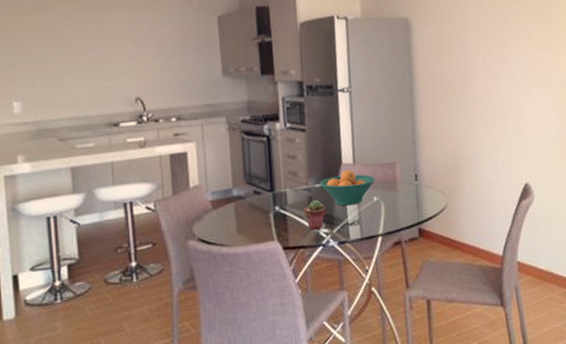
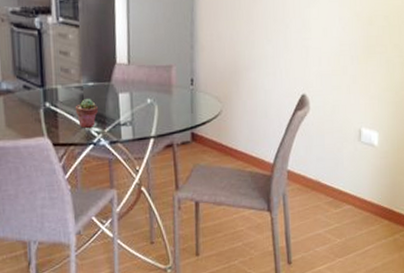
fruit bowl: present [319,170,375,206] -> none [92,70,150,106]

